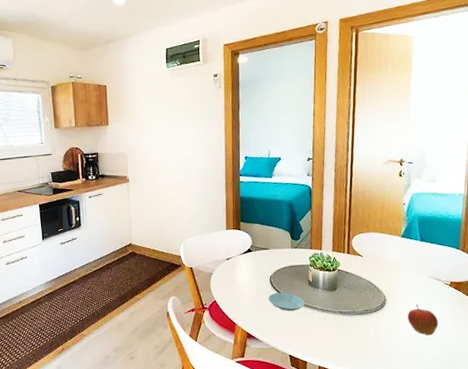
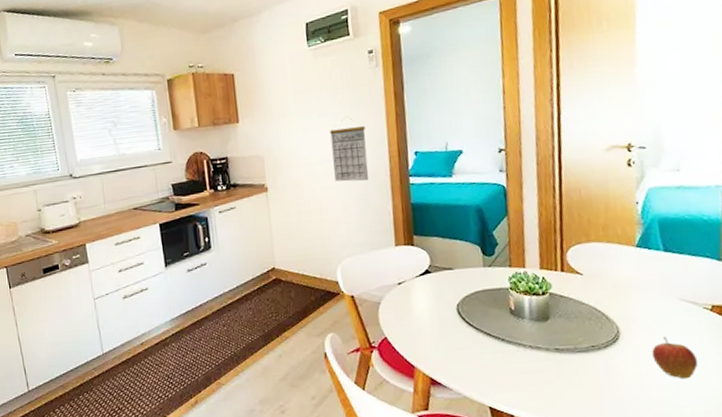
calendar: none [181,127,209,178] -> present [330,118,369,182]
saucer: present [268,292,305,311] -> none [456,324,506,349]

